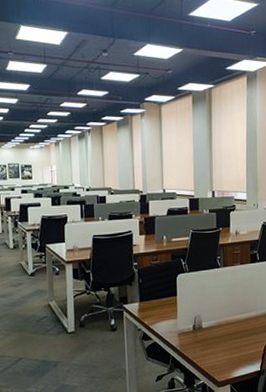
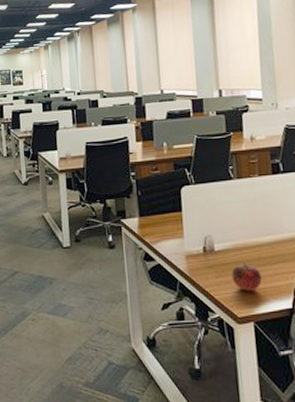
fruit: none [215,336,238,360] -> present [231,262,262,291]

